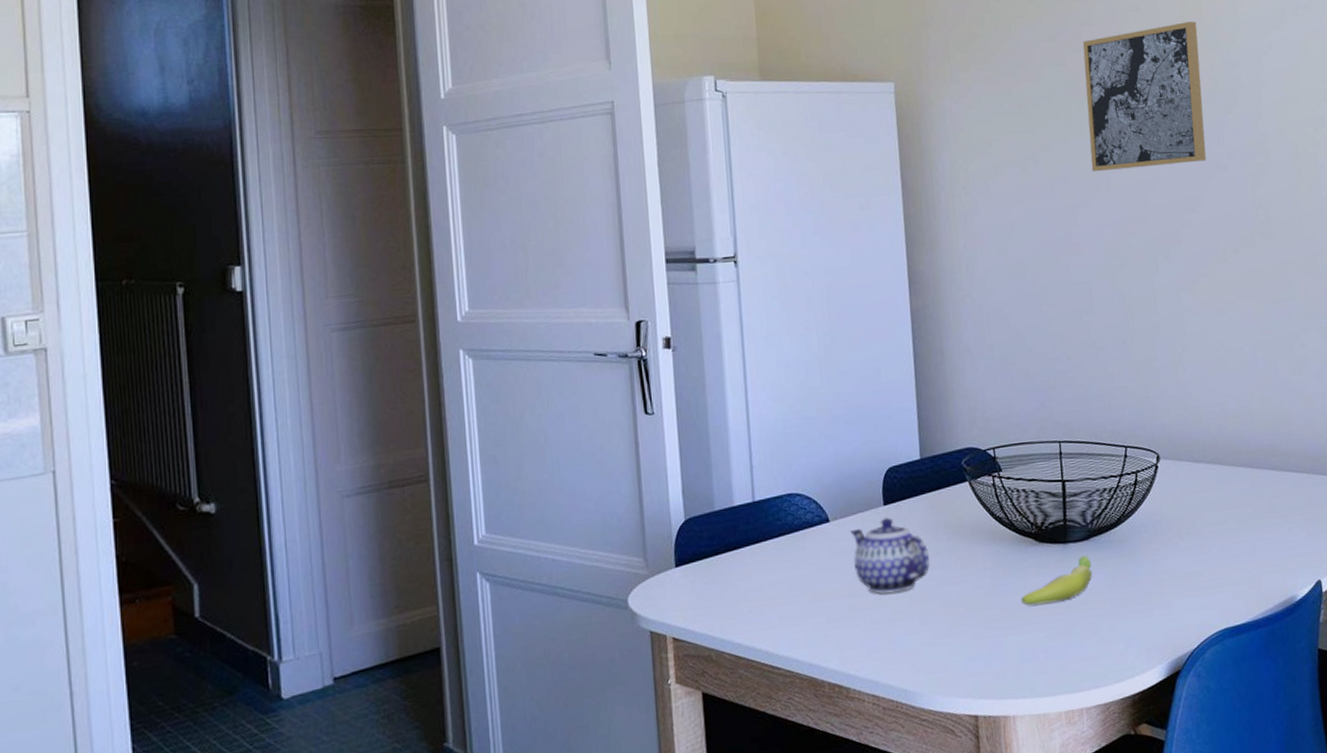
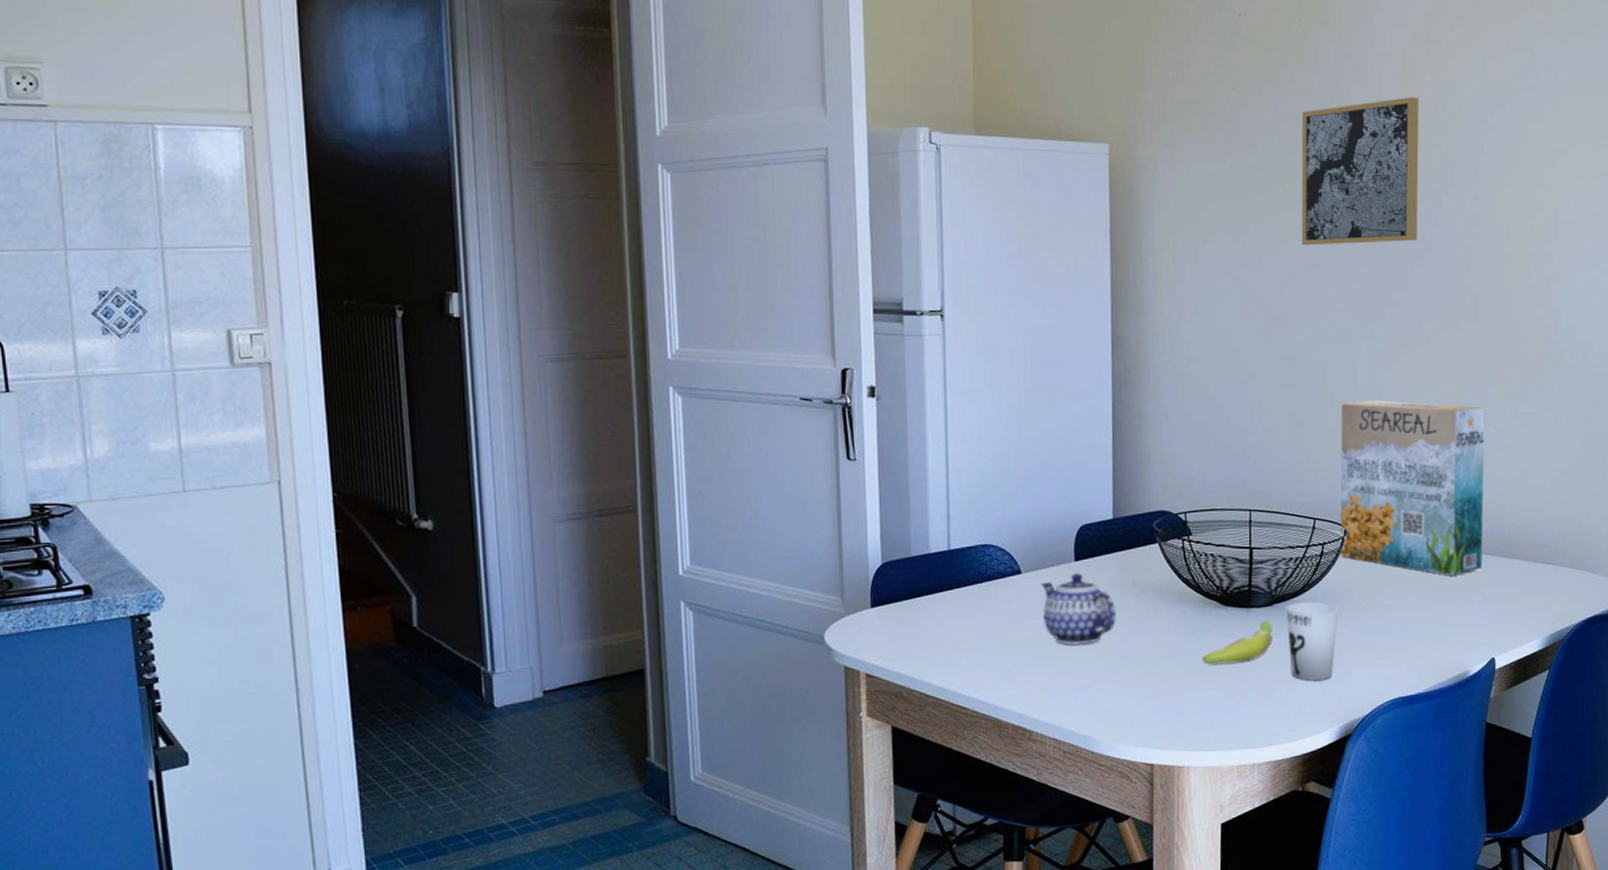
cup: none [1103,533,1158,616] -> present [1286,602,1339,681]
cereal box: none [1144,322,1300,498] -> present [1340,400,1485,576]

